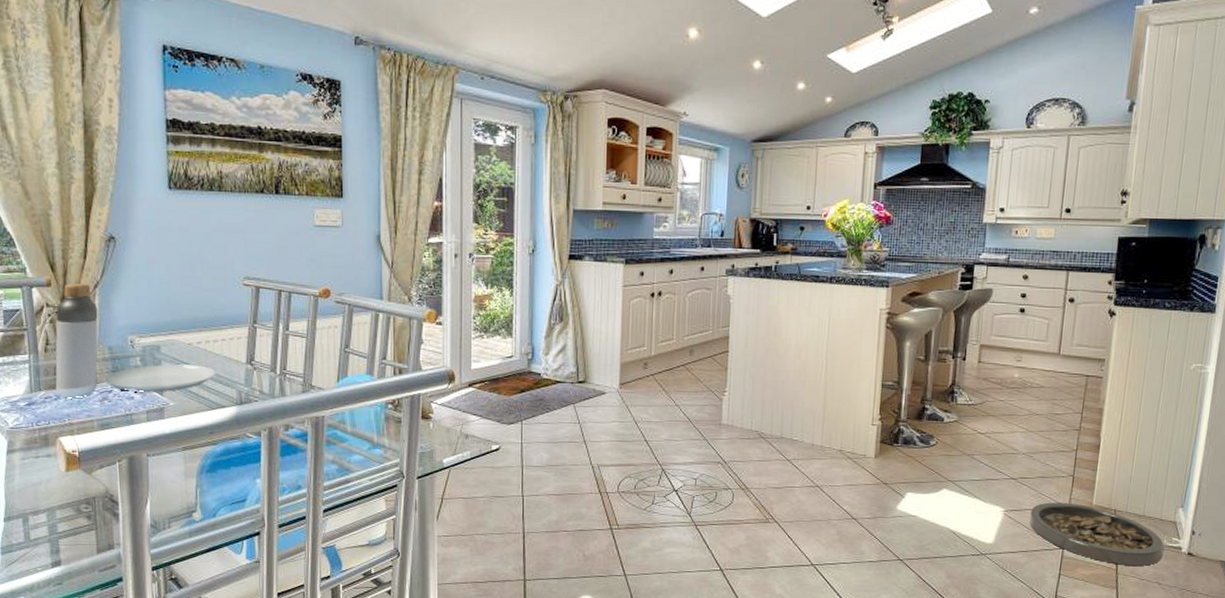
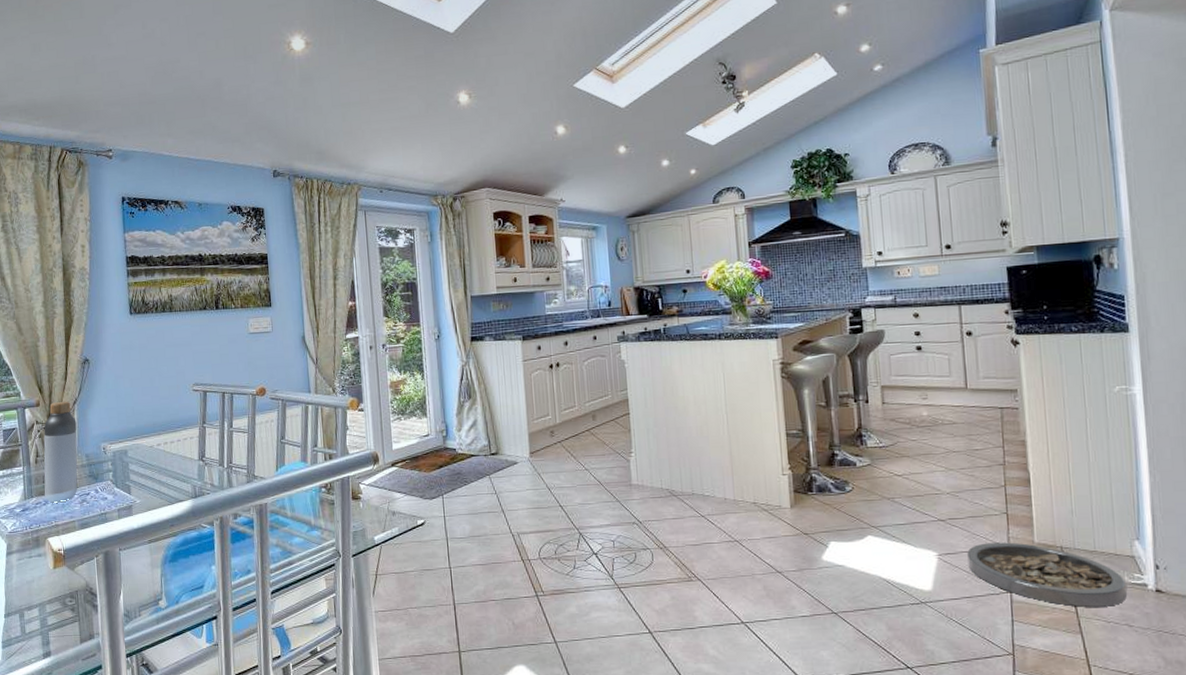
plate: present [103,364,215,392] -> none [82,465,173,493]

